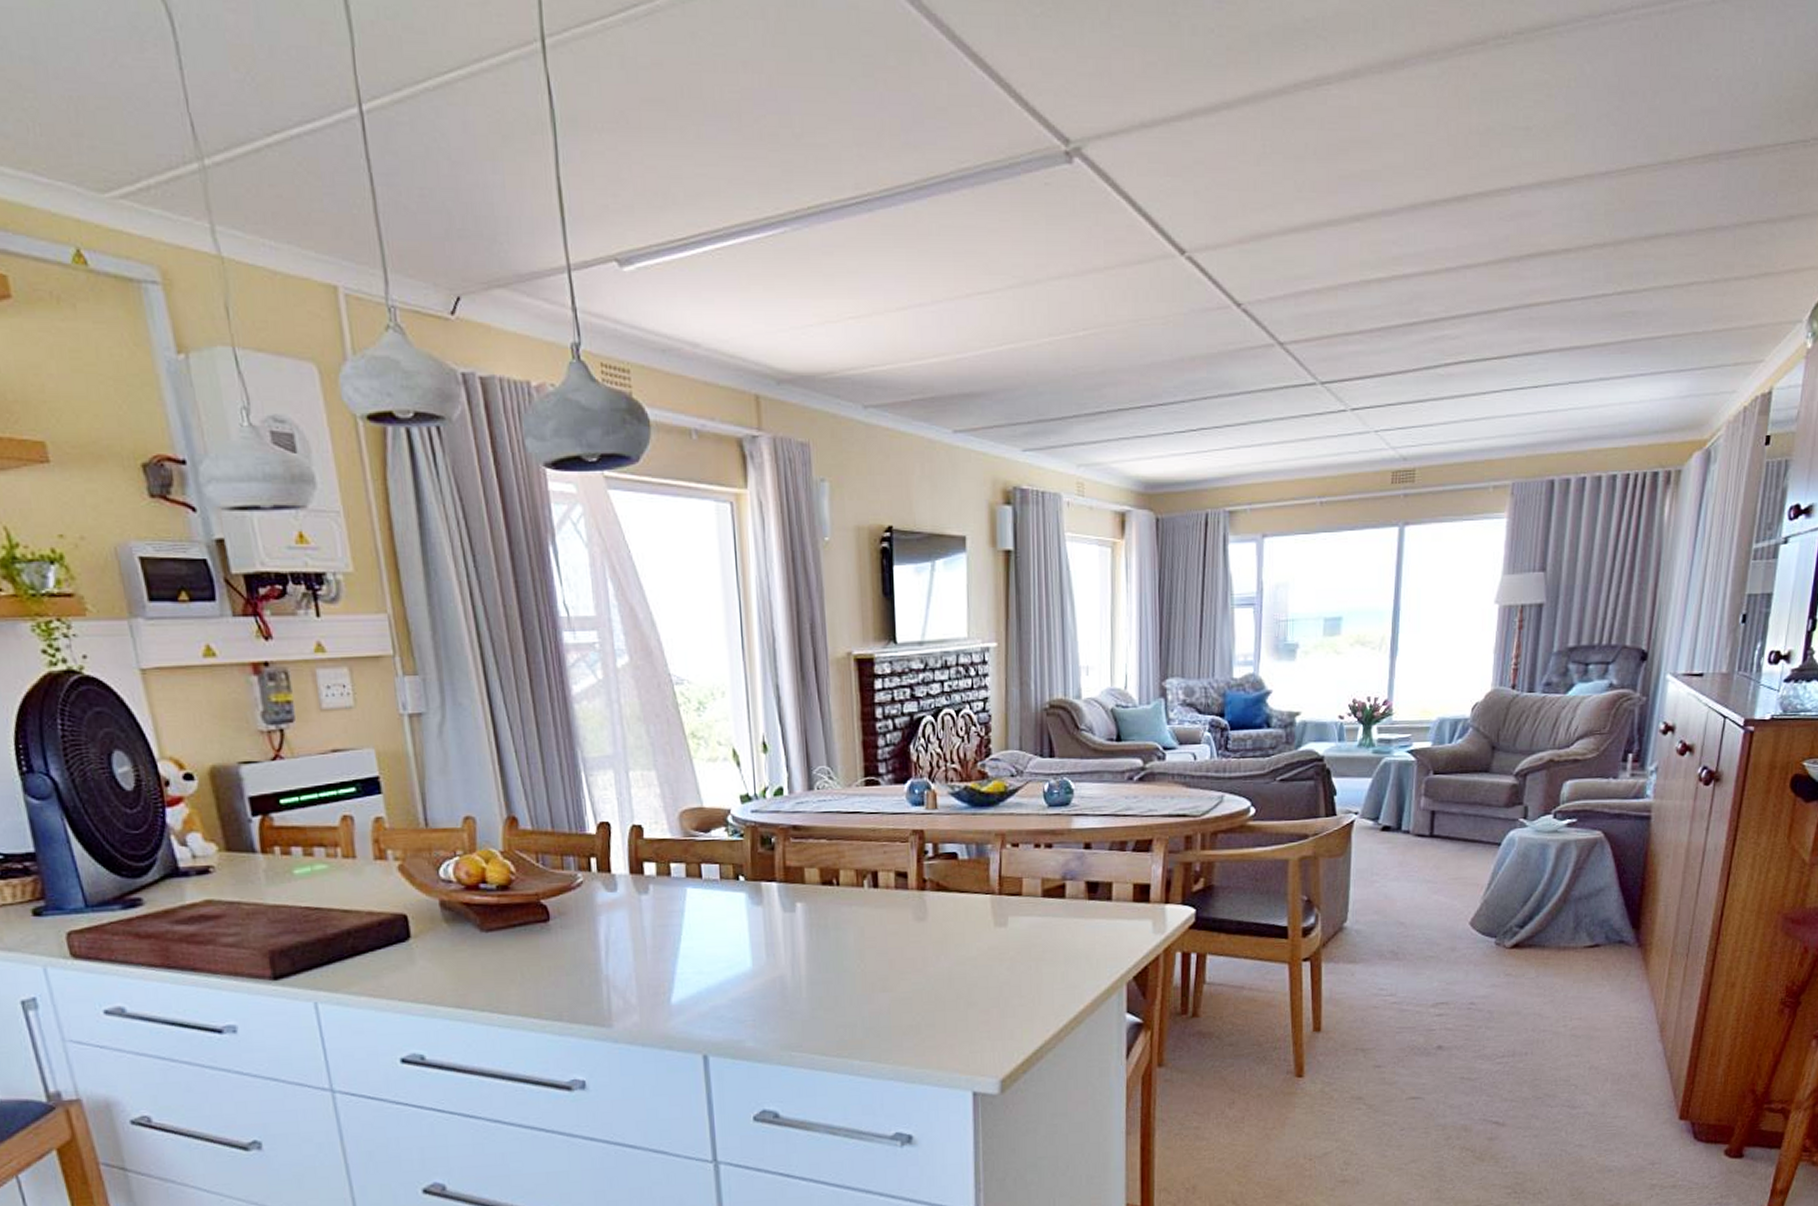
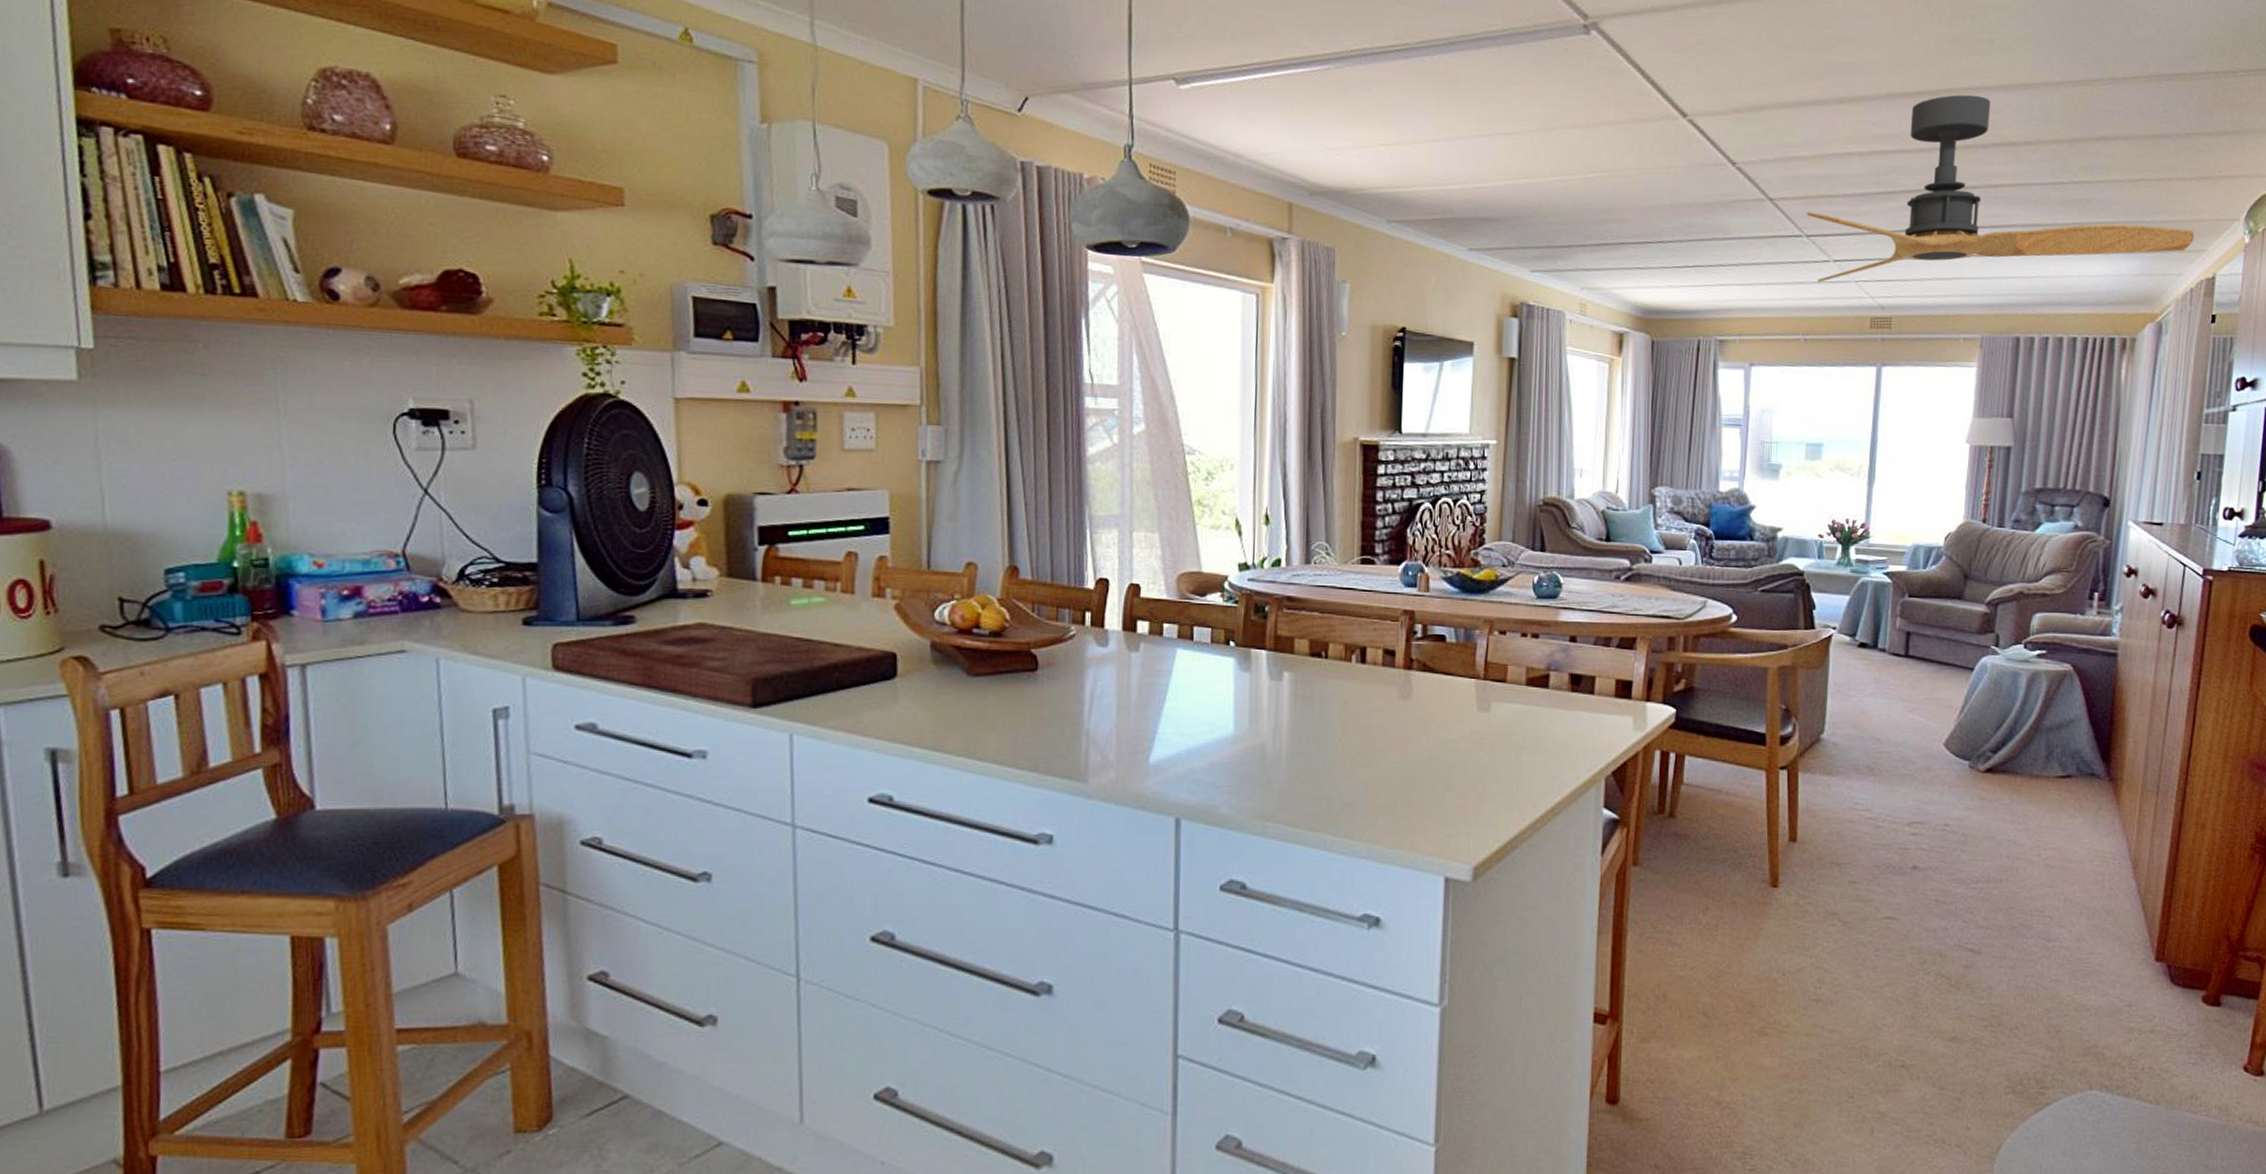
ceiling fan: none [1320,197,1752,437] -> present [1806,94,2195,283]

